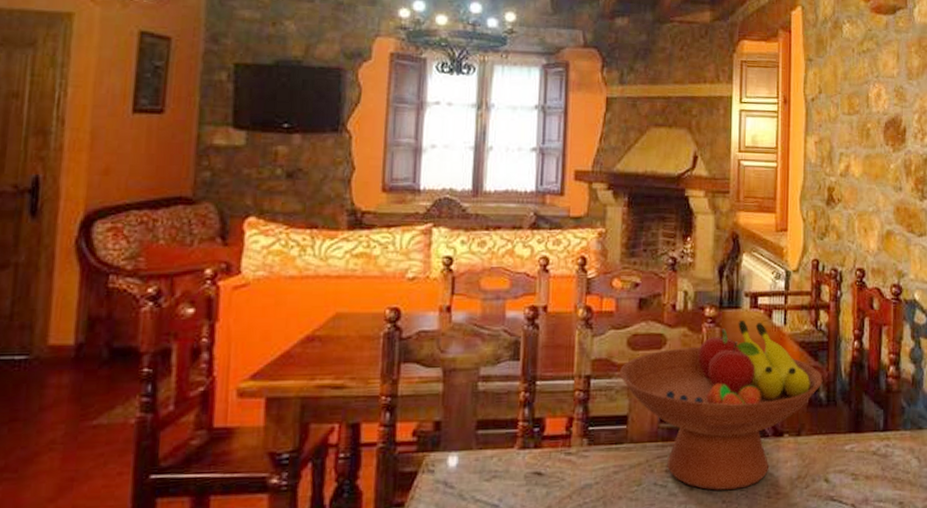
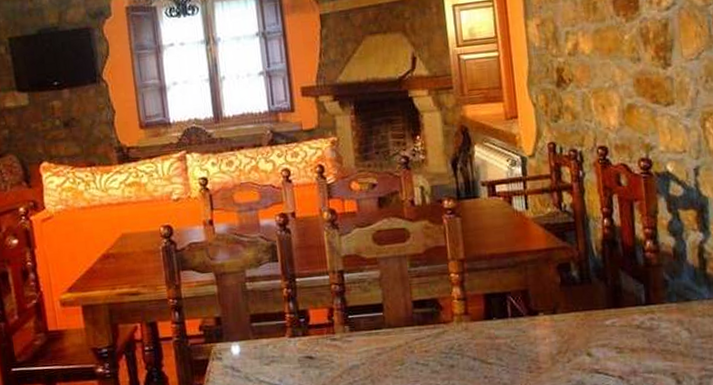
fruit bowl: present [619,320,823,490] -> none [369,208,574,367]

